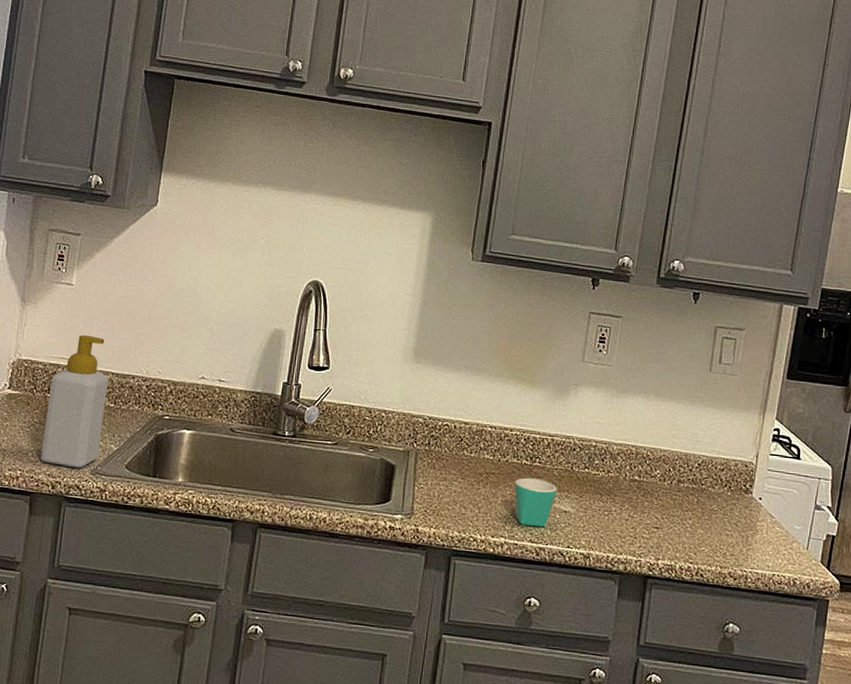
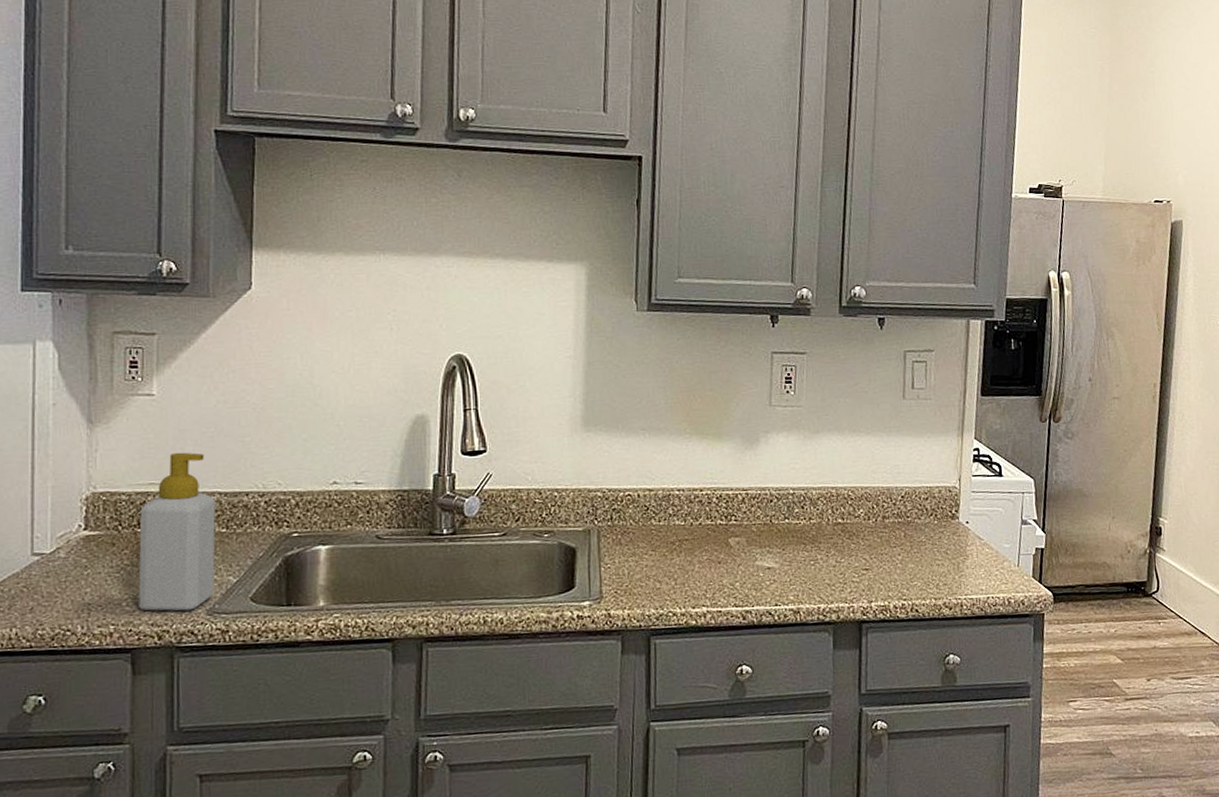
mug: present [514,477,558,528] -> none [711,538,758,590]

